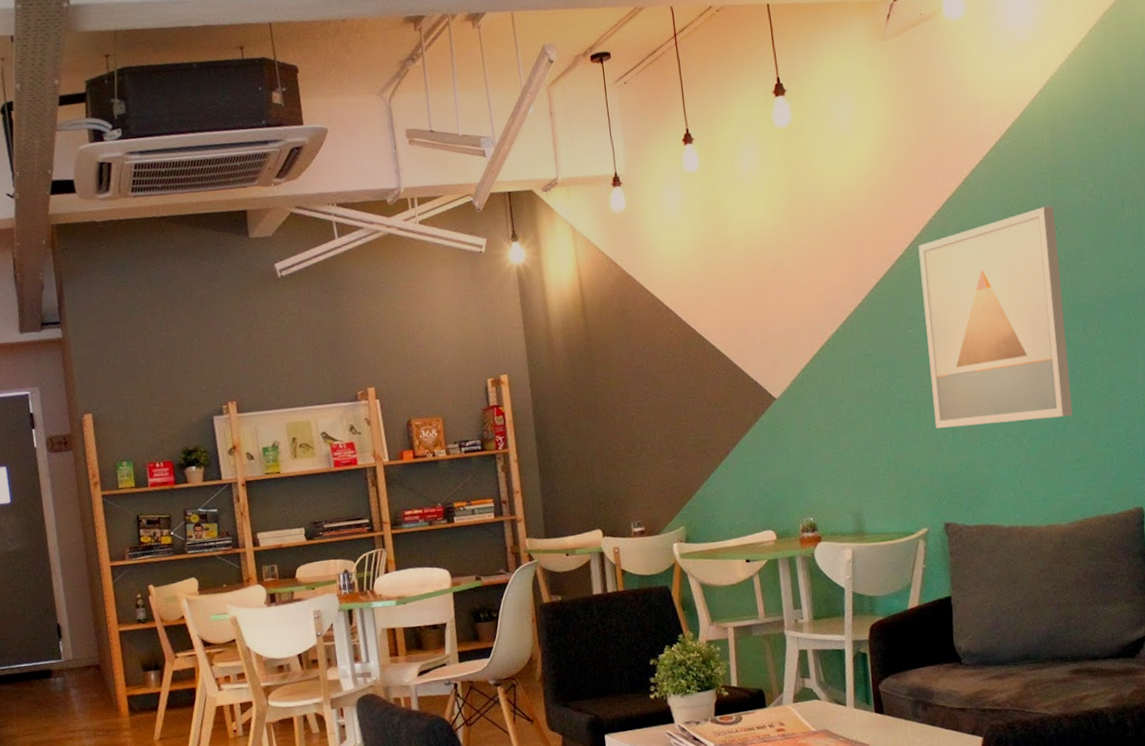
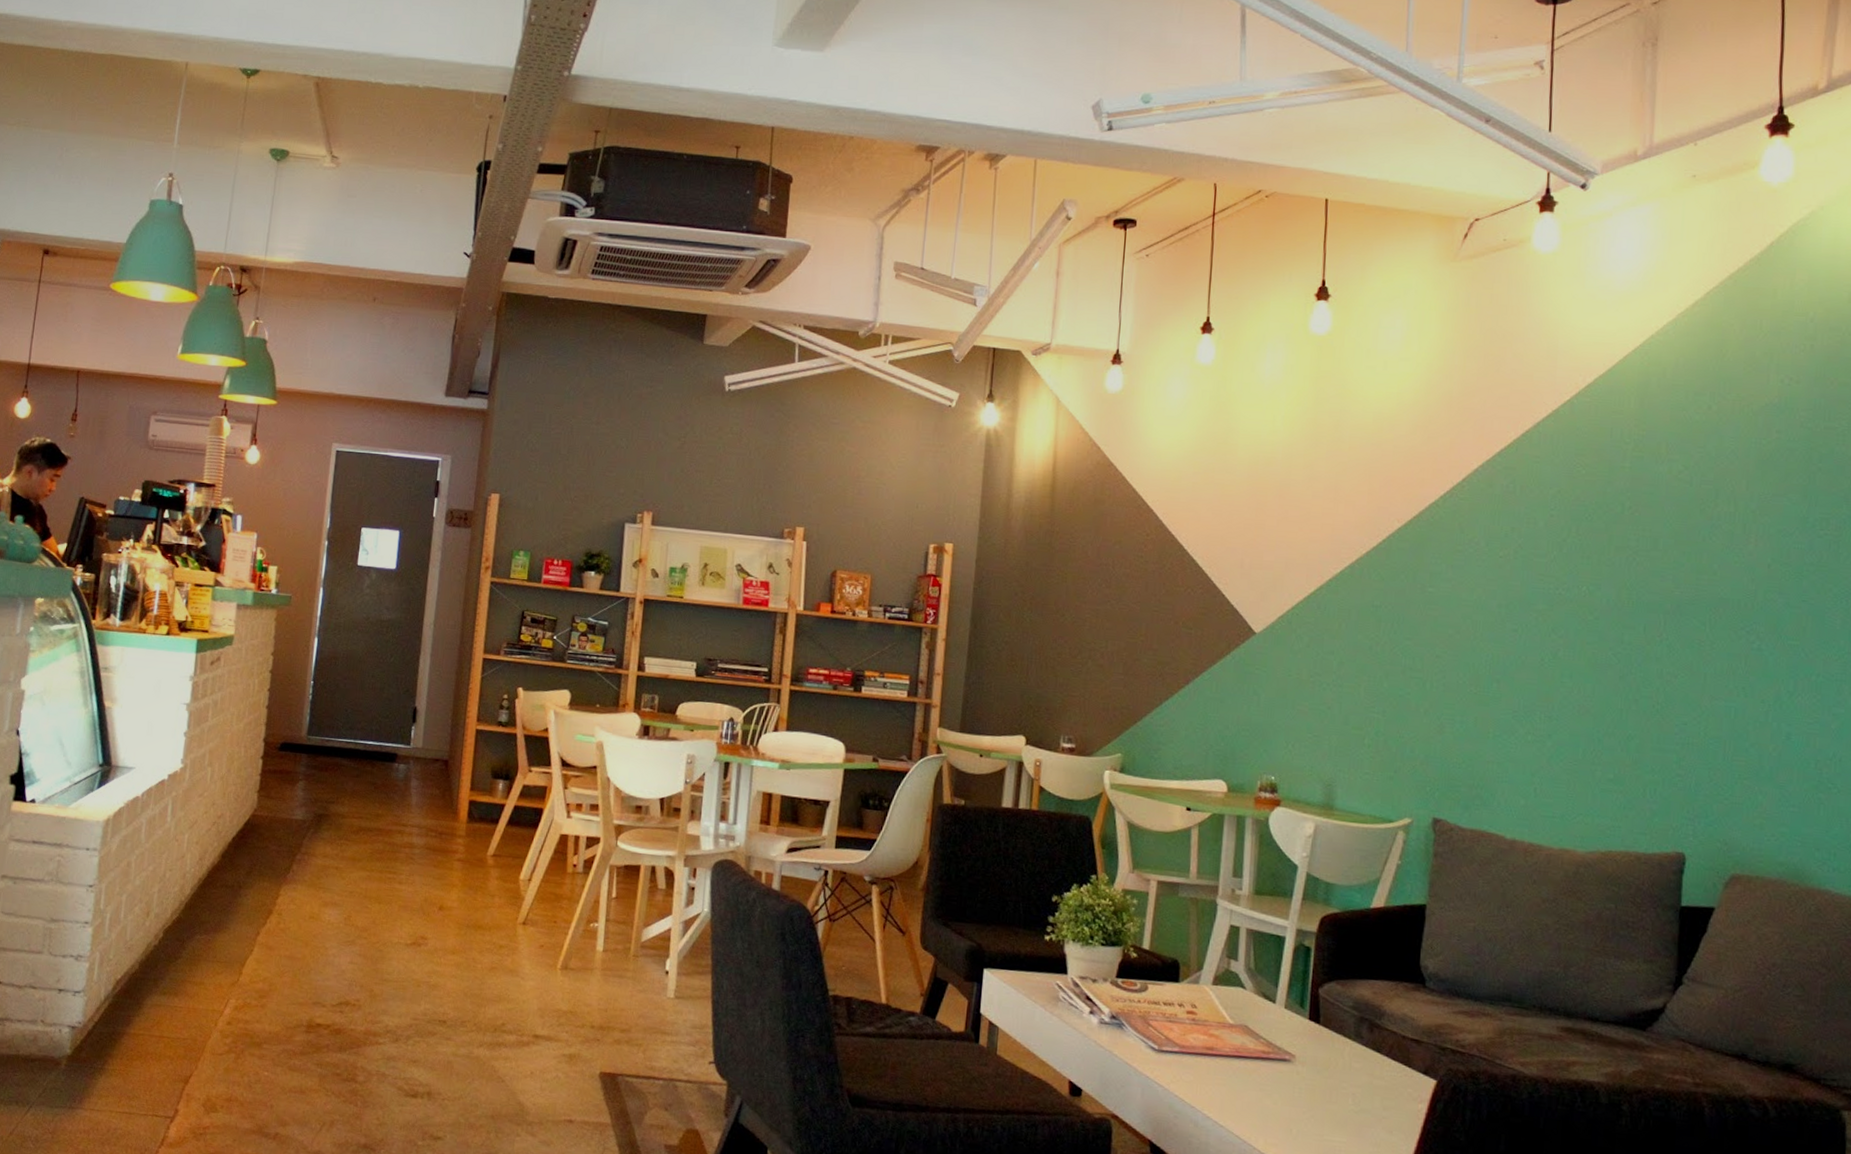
wall art: present [918,206,1072,429] -> none [1441,480,1630,727]

